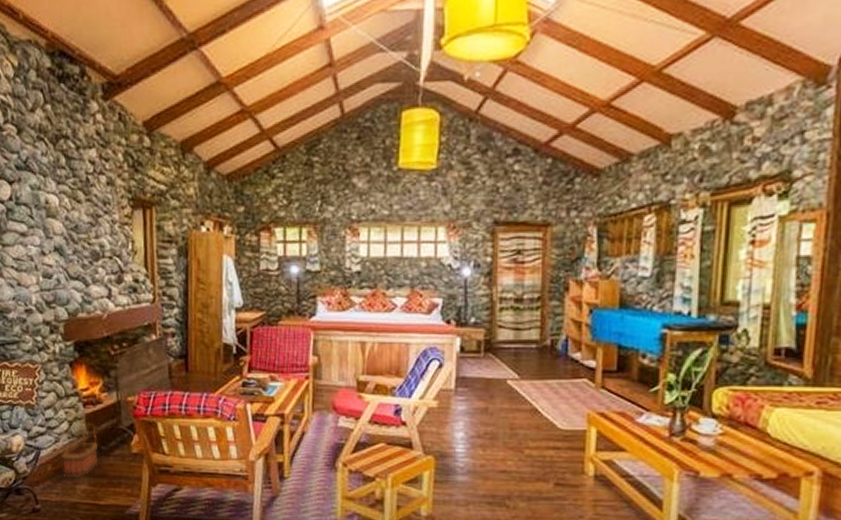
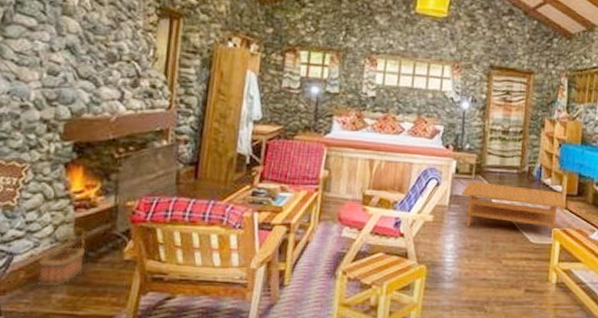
coffee table: none [469,361,603,423] -> present [461,182,566,238]

